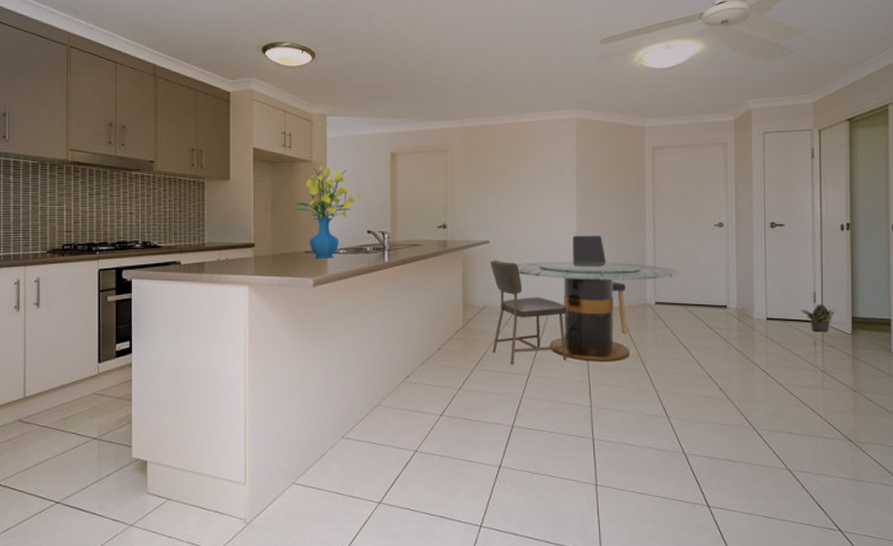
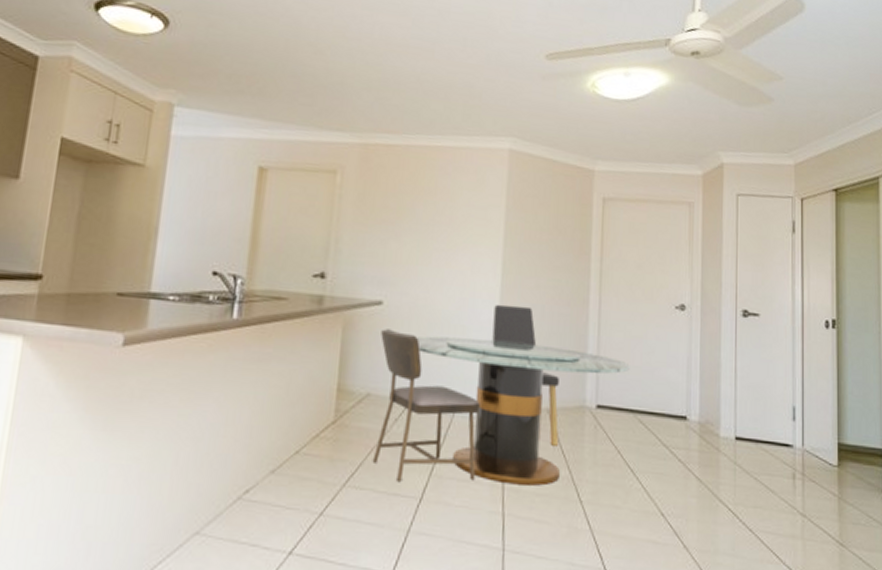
bouquet: present [293,166,361,258] -> none [108,174,210,307]
potted plant: present [800,303,836,333] -> none [776,422,819,462]

